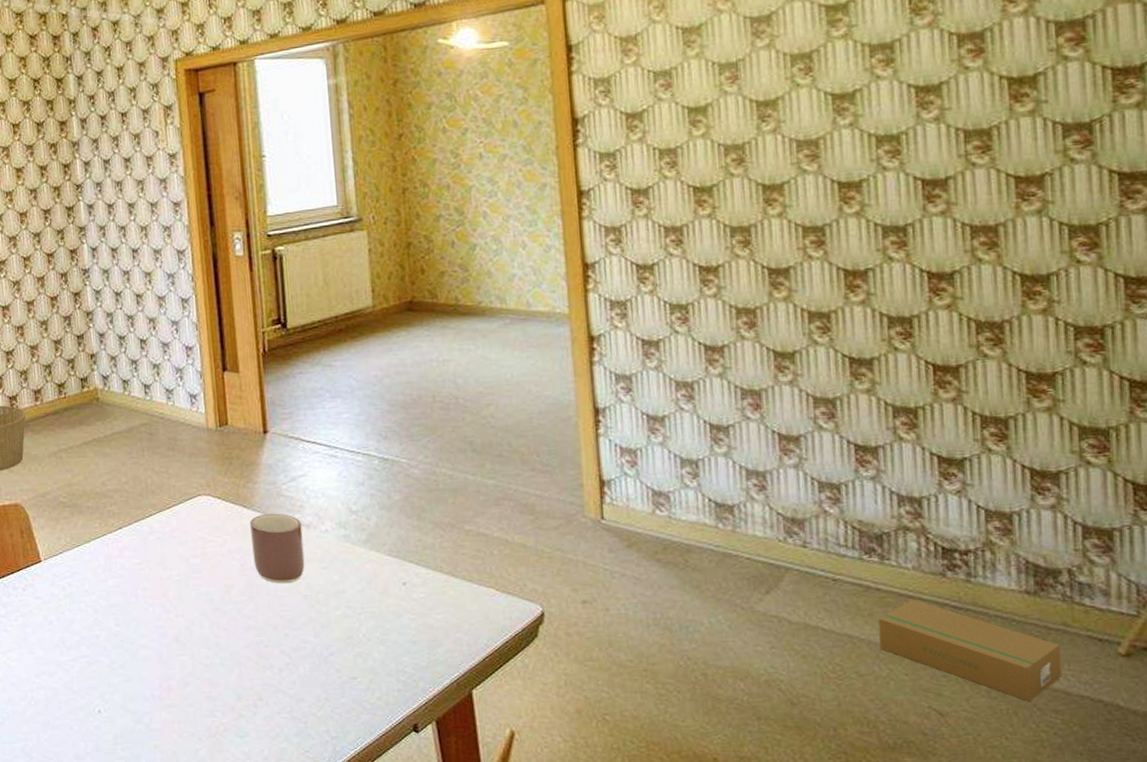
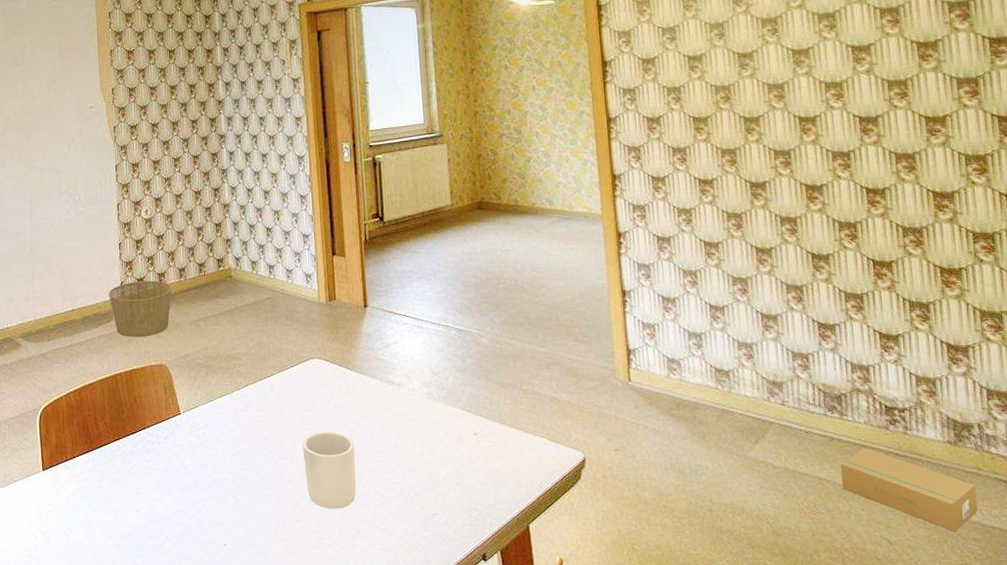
mug: none [190,581,257,672] -> present [303,431,357,509]
mug: present [249,513,305,584] -> none [352,374,396,434]

